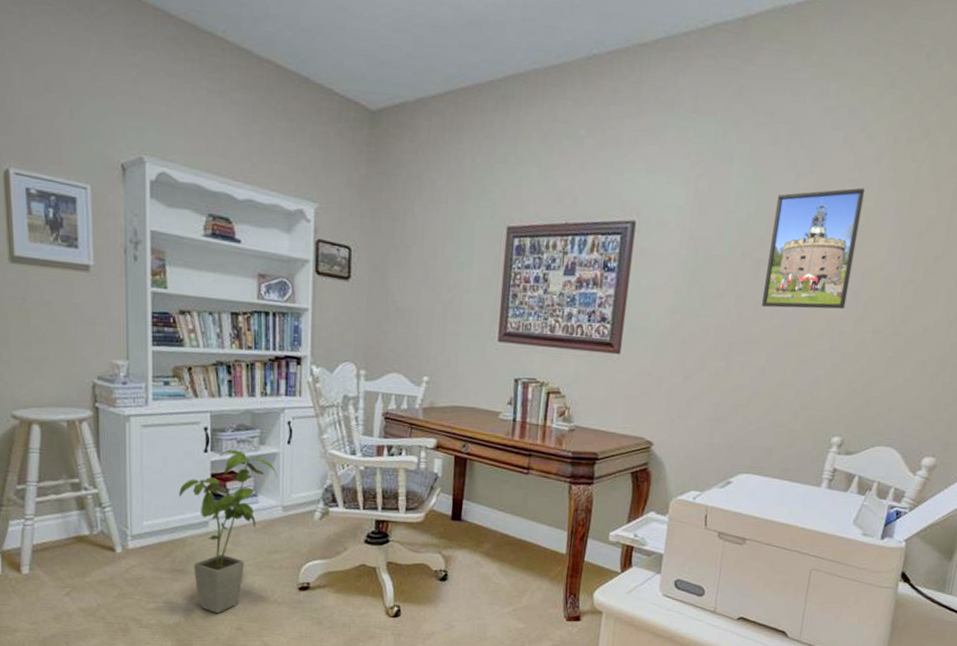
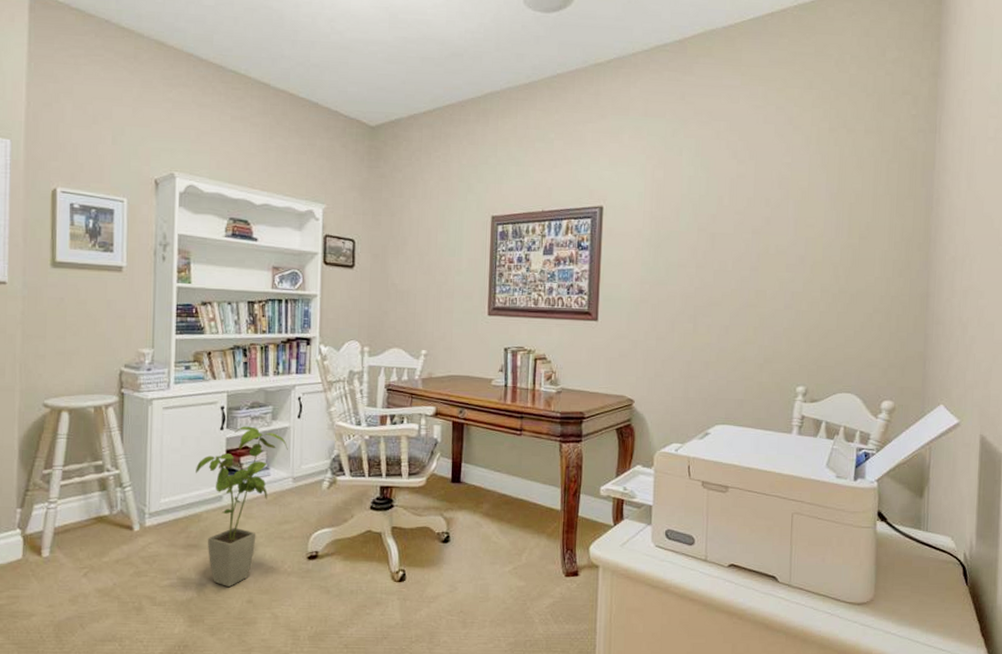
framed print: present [761,187,865,309] -> none [719,169,798,274]

